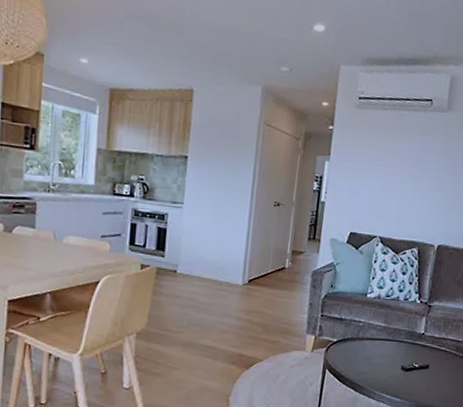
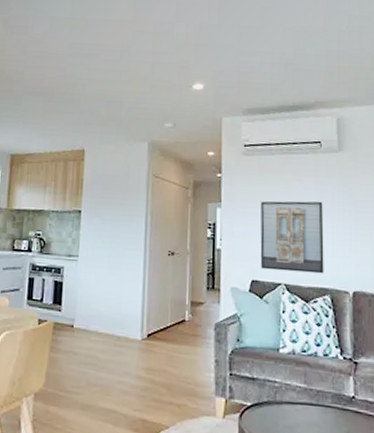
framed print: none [360,157,425,229] -> present [260,201,324,274]

